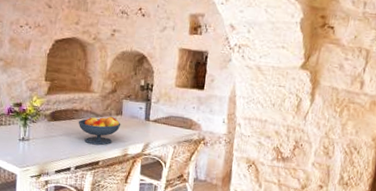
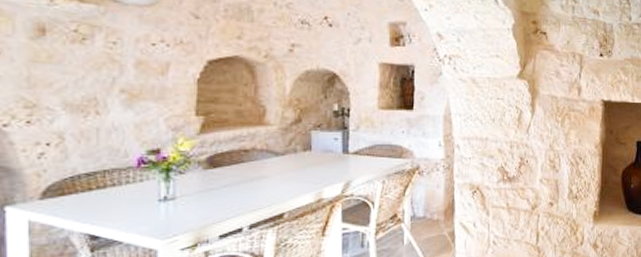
fruit bowl: present [78,117,121,145] -> none [249,154,311,193]

